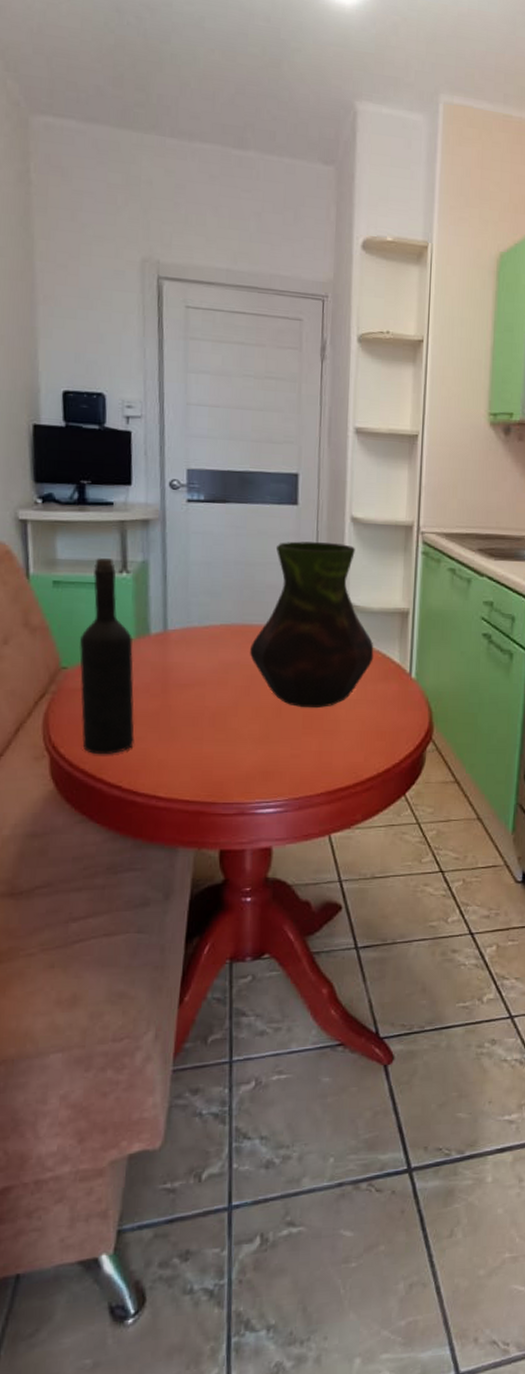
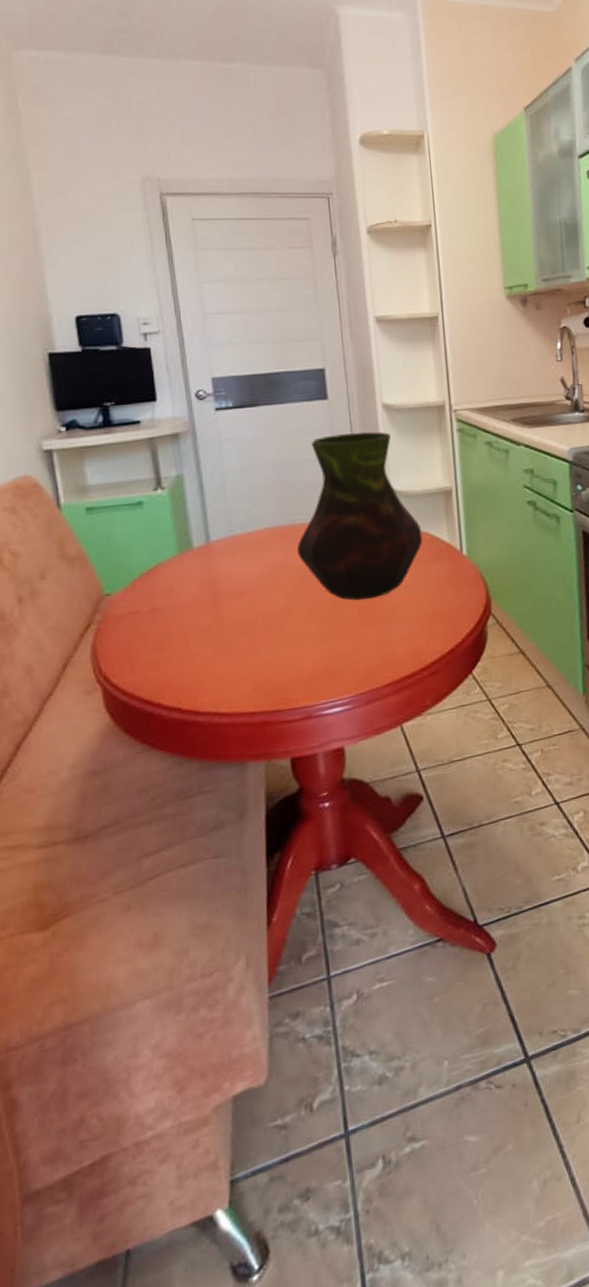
wine bottle: present [79,557,135,755] -> none [121,476,189,679]

